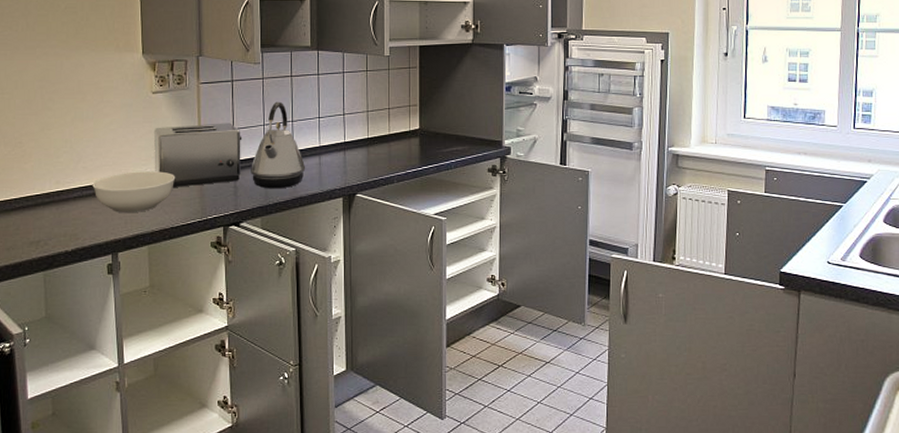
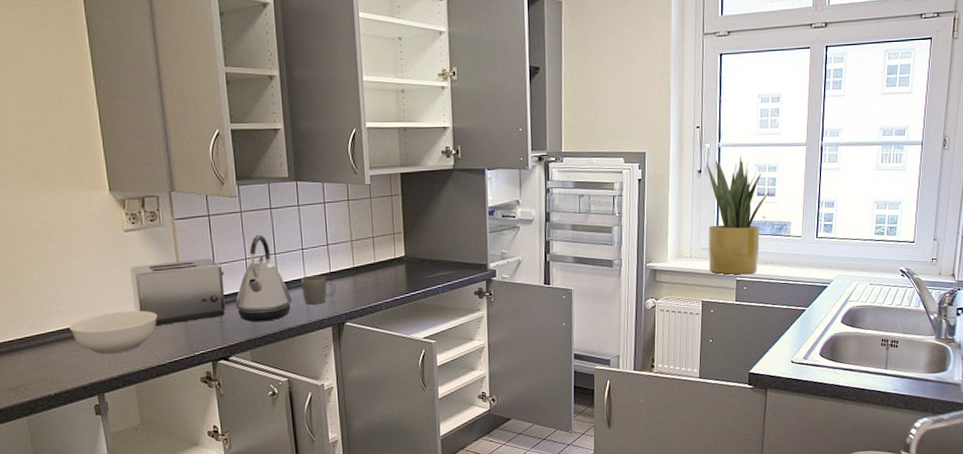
mug: none [316,144,349,174] -> present [301,275,336,305]
planter: none [732,39,802,164] -> present [706,156,770,275]

